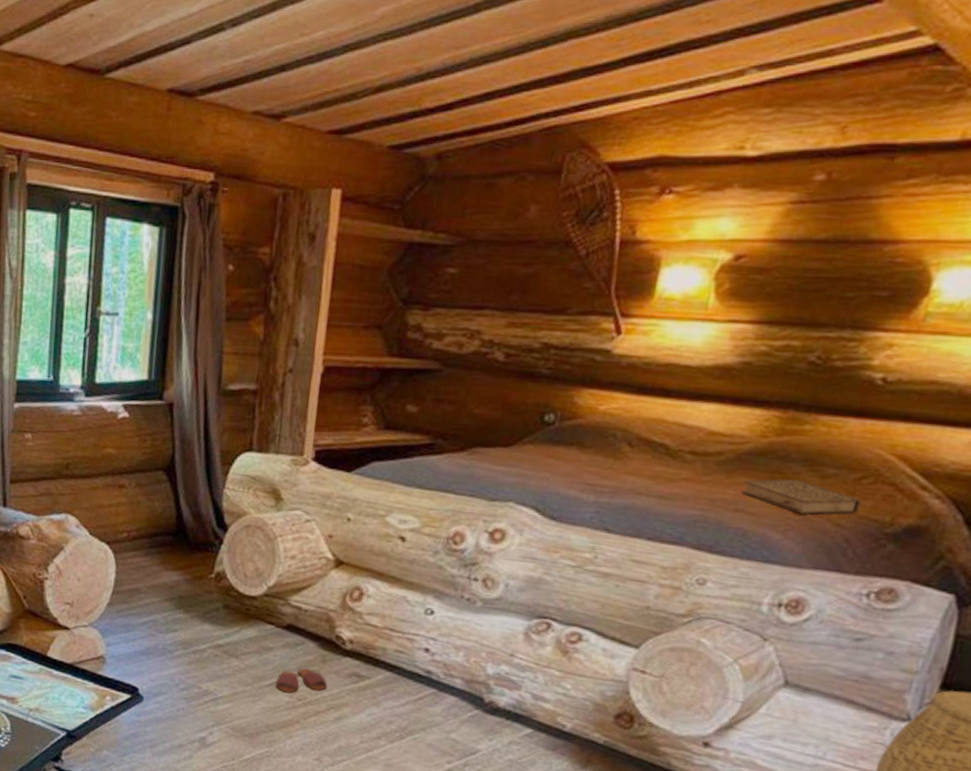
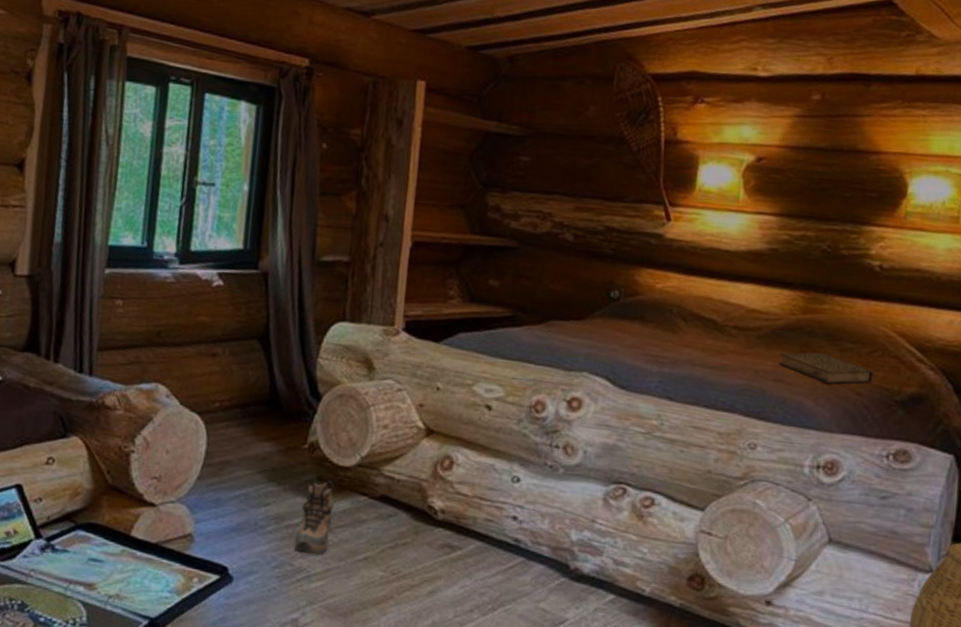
boot: none [201,604,241,680] -> present [294,476,334,555]
slippers: present [275,667,327,693] -> none [369,539,420,567]

